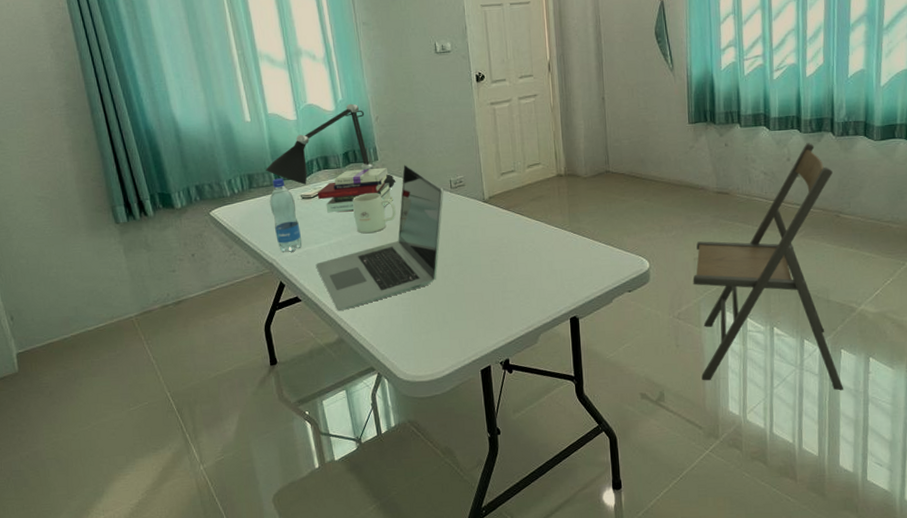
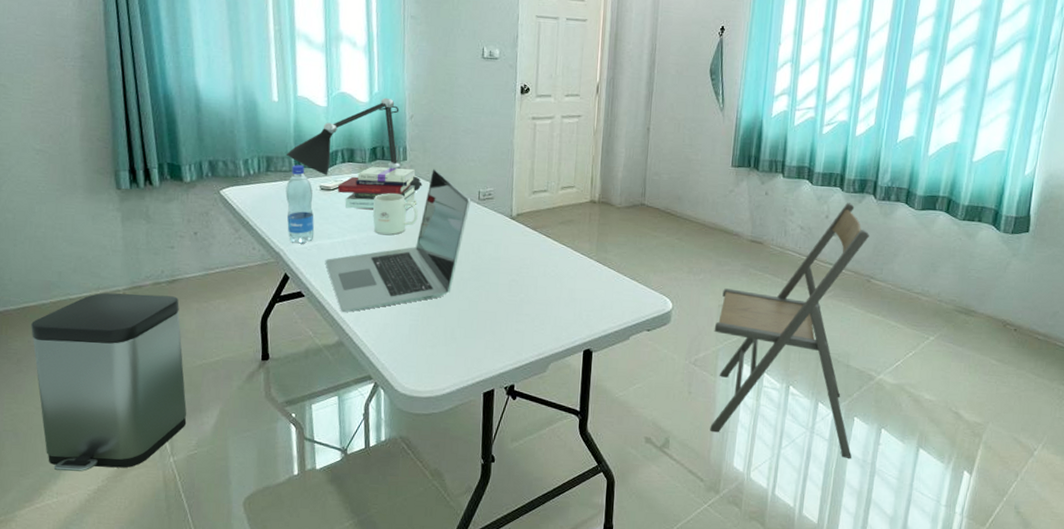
pedal bin: none [57,316,211,490] -> present [31,293,187,472]

